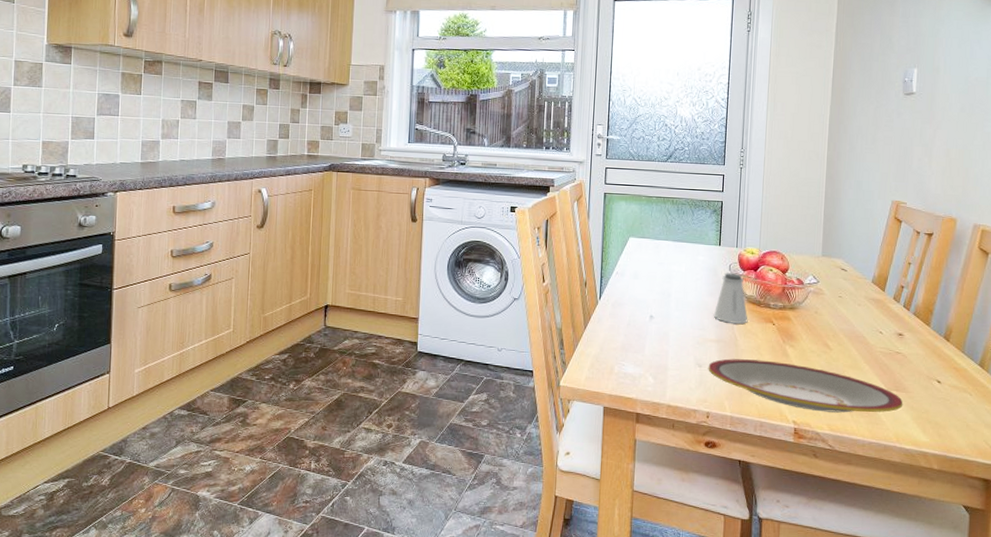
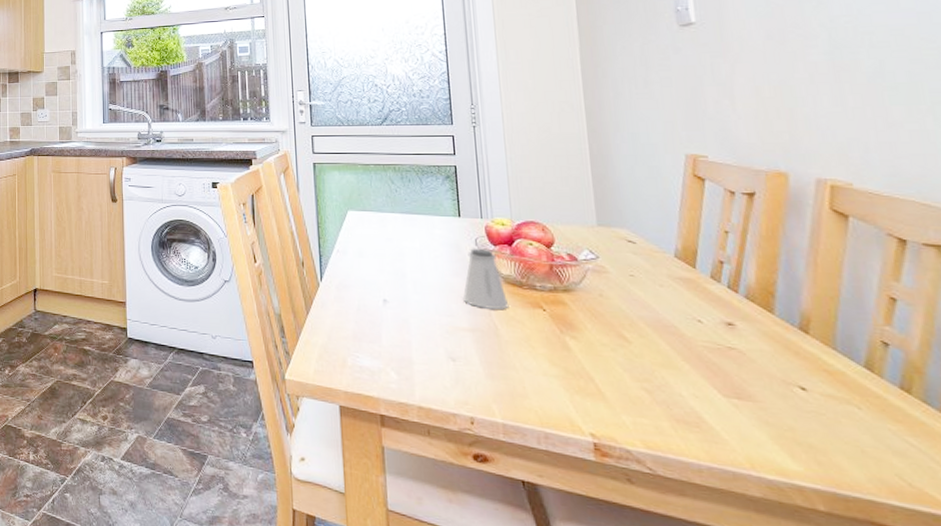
plate: present [708,358,903,413] -> none [464,351,752,428]

